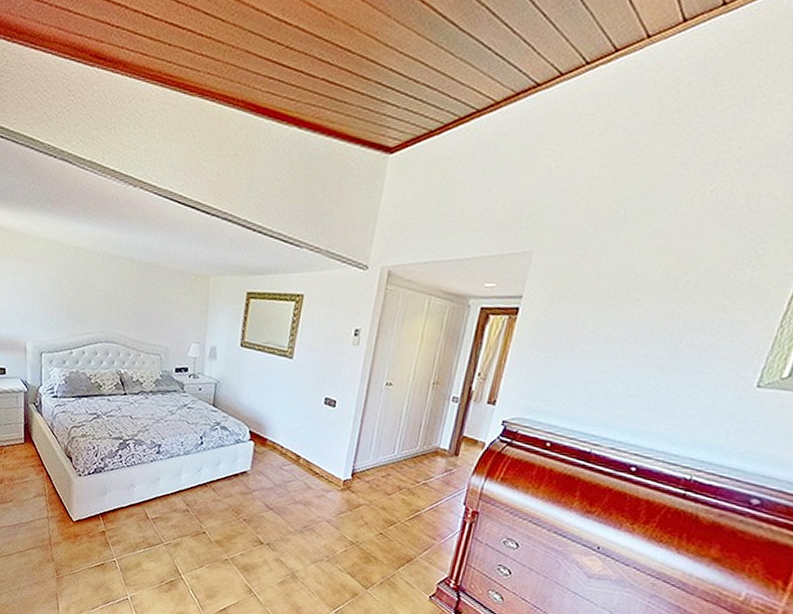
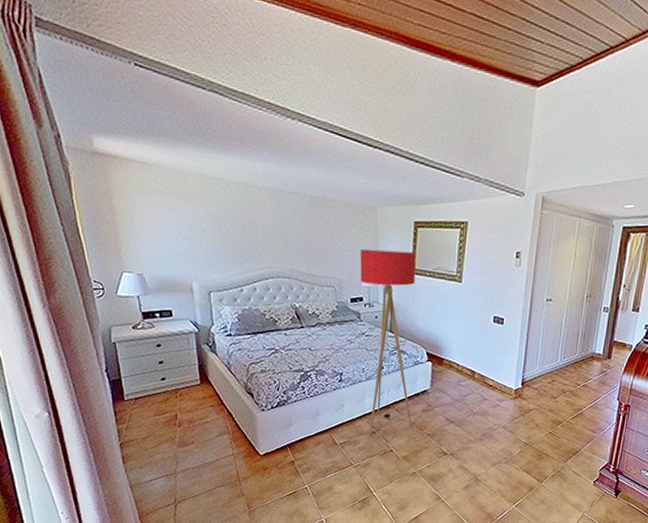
floor lamp: none [182,317,247,514] -> present [360,248,416,435]

